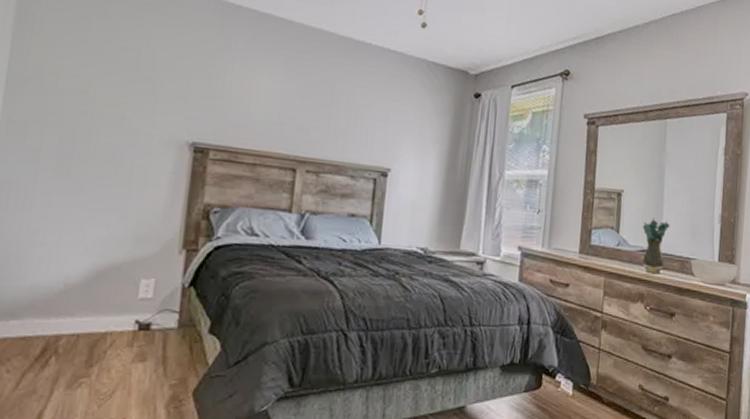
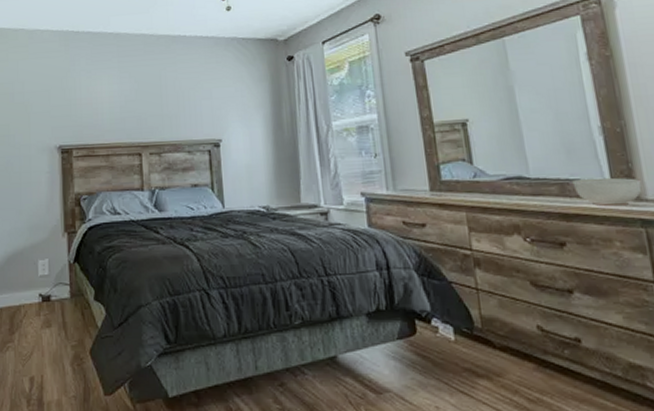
vase: present [642,218,670,275] -> none [500,142,538,203]

